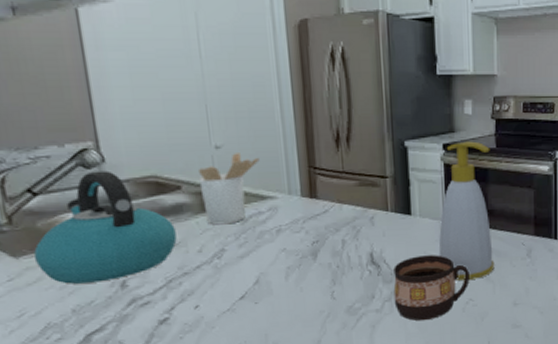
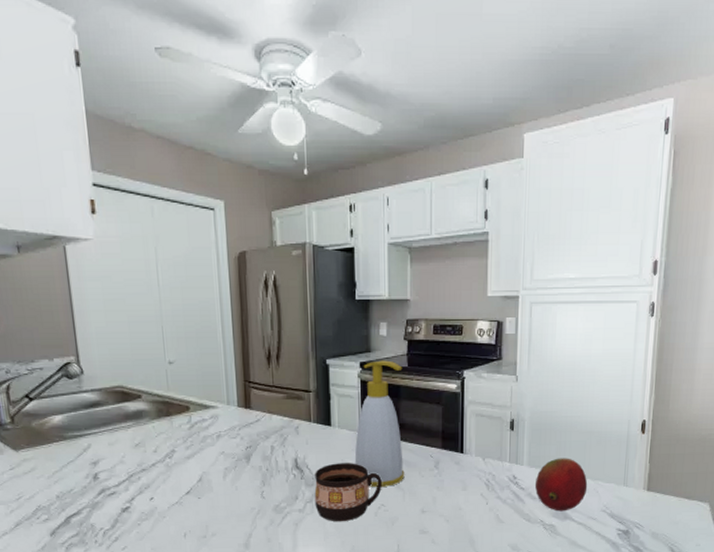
kettle: present [33,170,177,284] -> none [29,381,137,474]
utensil holder: present [197,153,260,225] -> none [154,368,204,429]

